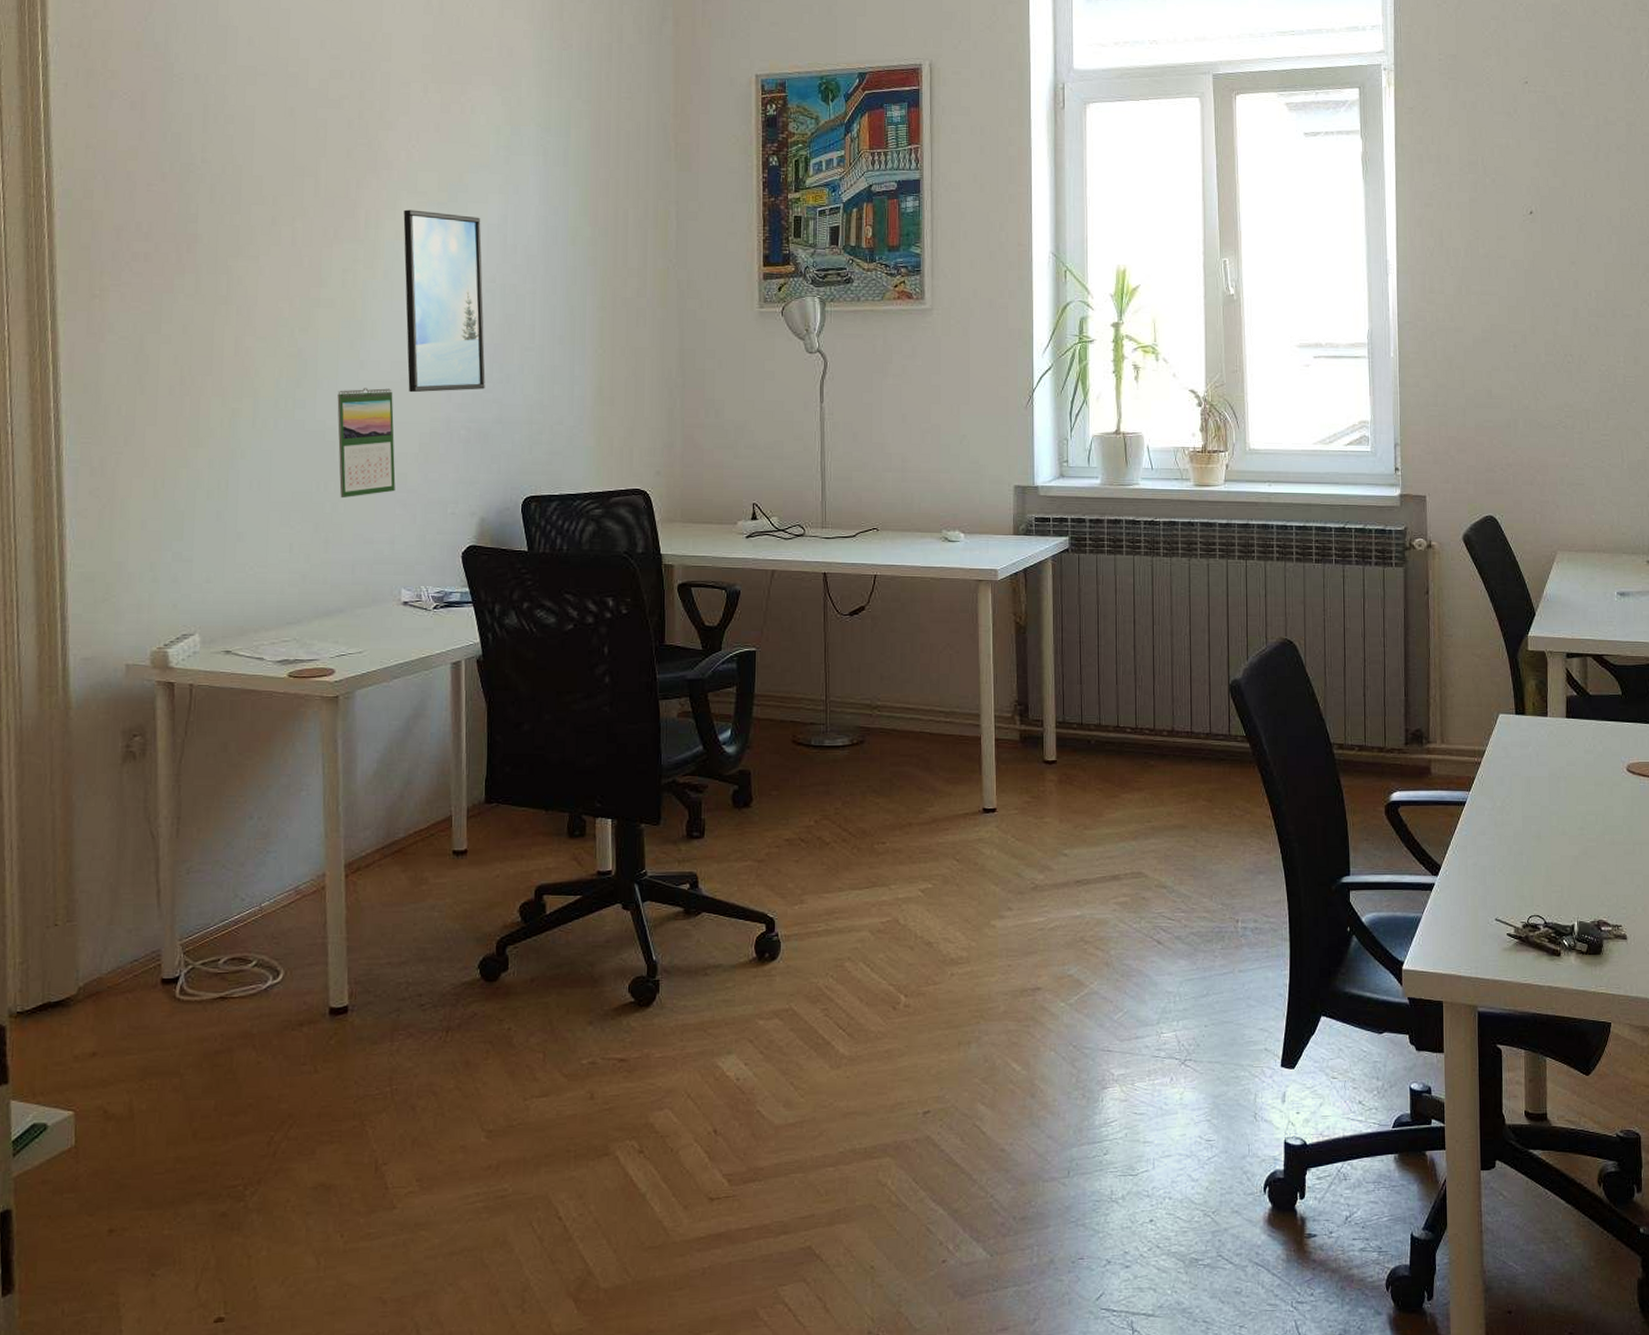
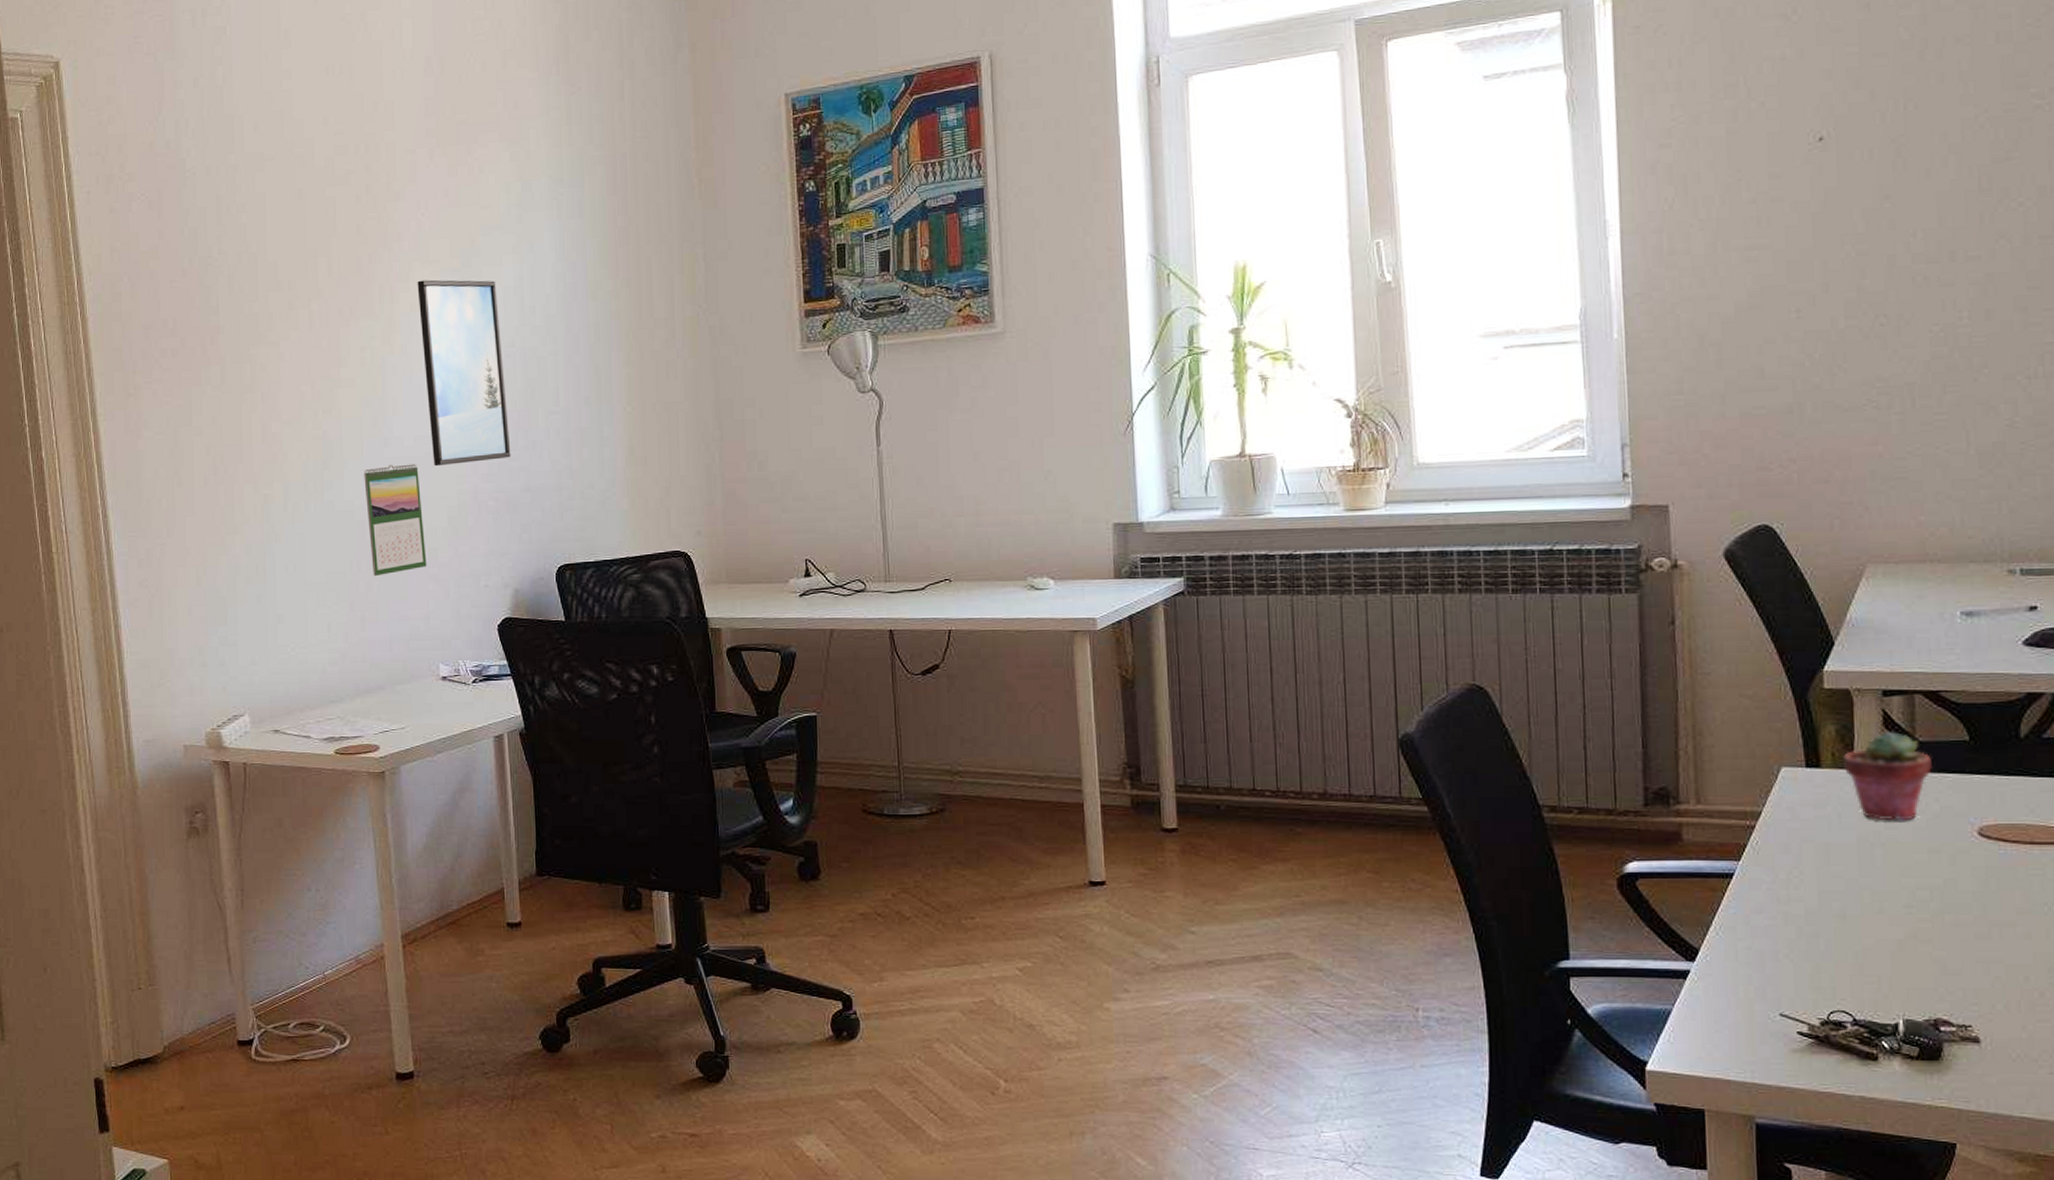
potted succulent: none [1541,686,1598,759] -> present [1844,731,1932,821]

